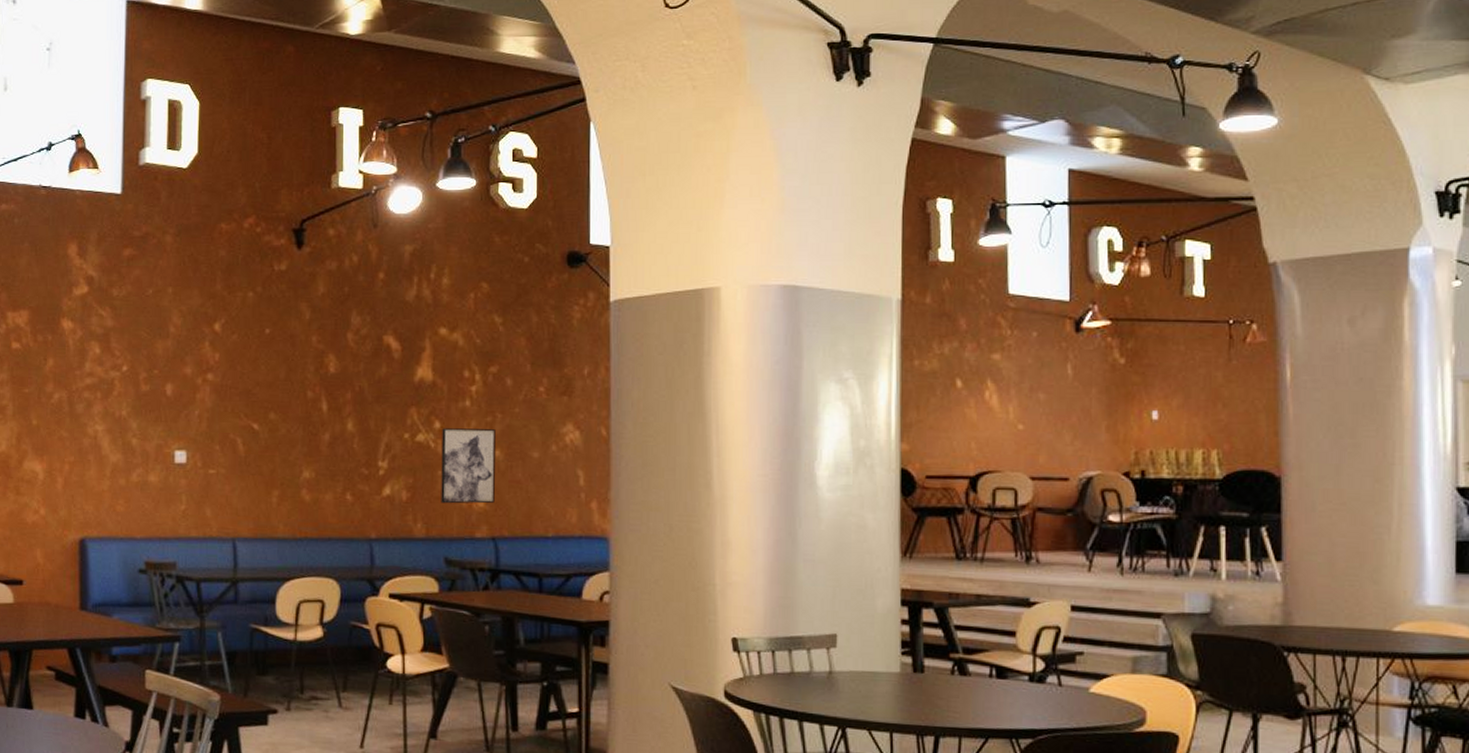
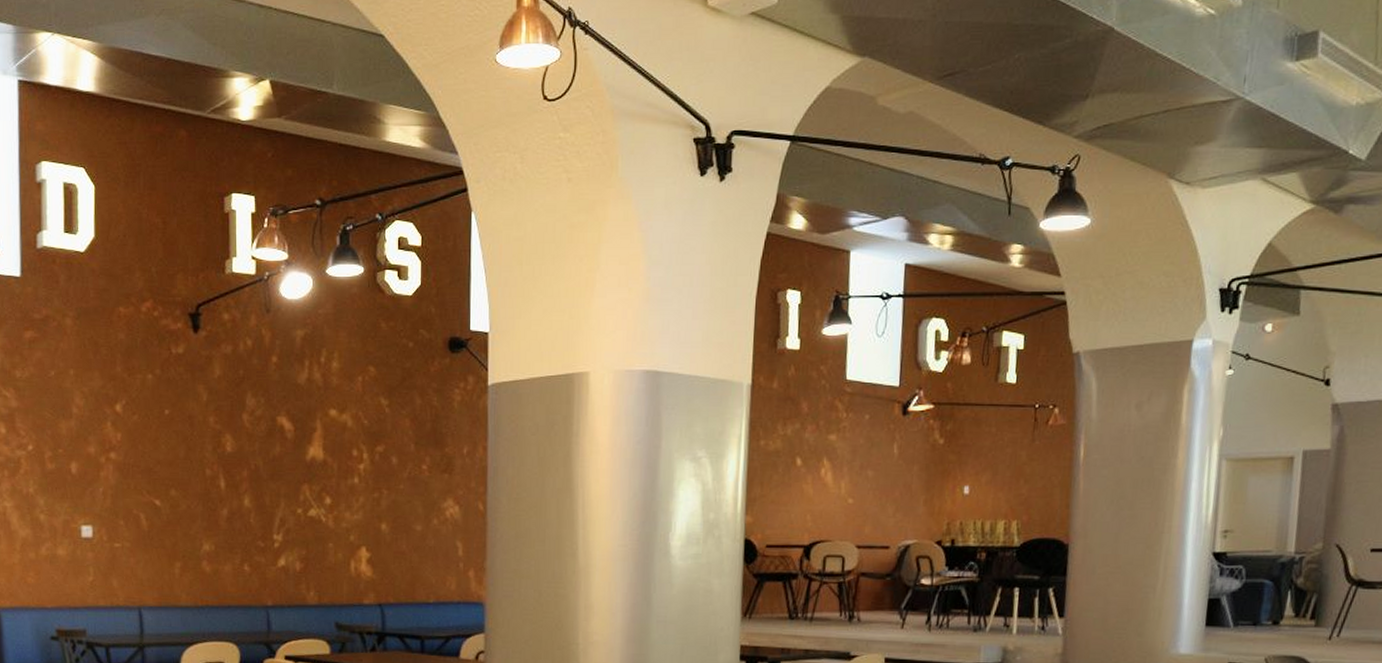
wall art: present [441,428,495,504] -> none [332,503,382,574]

